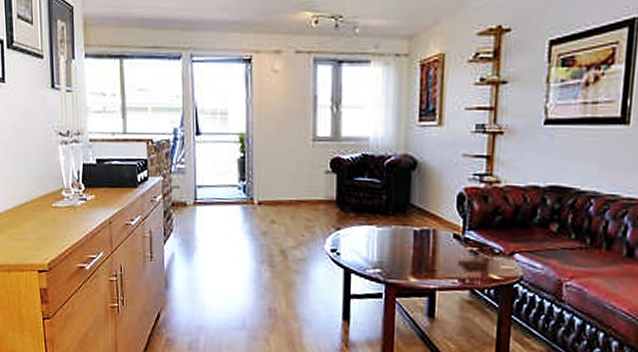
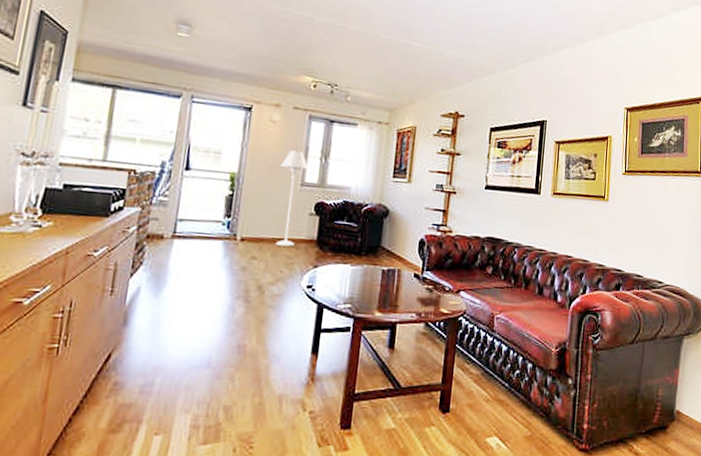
floor lamp: none [289,102,320,209] -> present [276,150,309,247]

